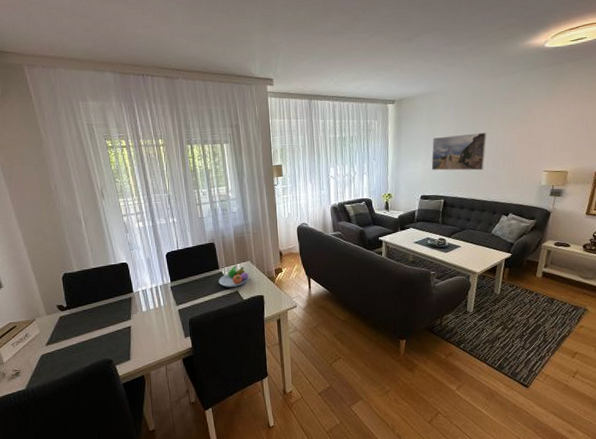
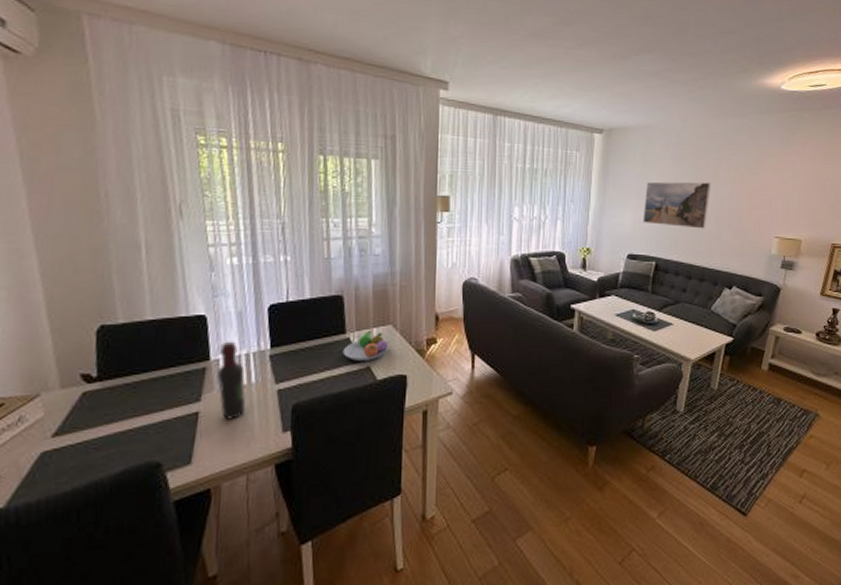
wine bottle: none [139,278,160,331] -> present [217,341,246,420]

